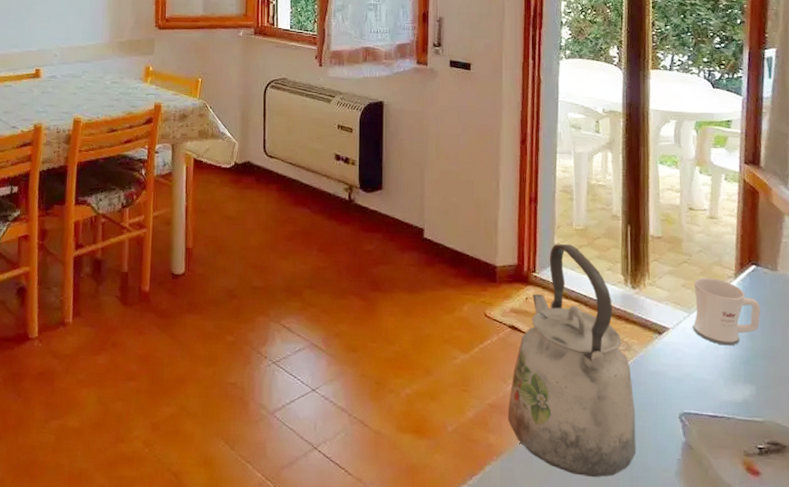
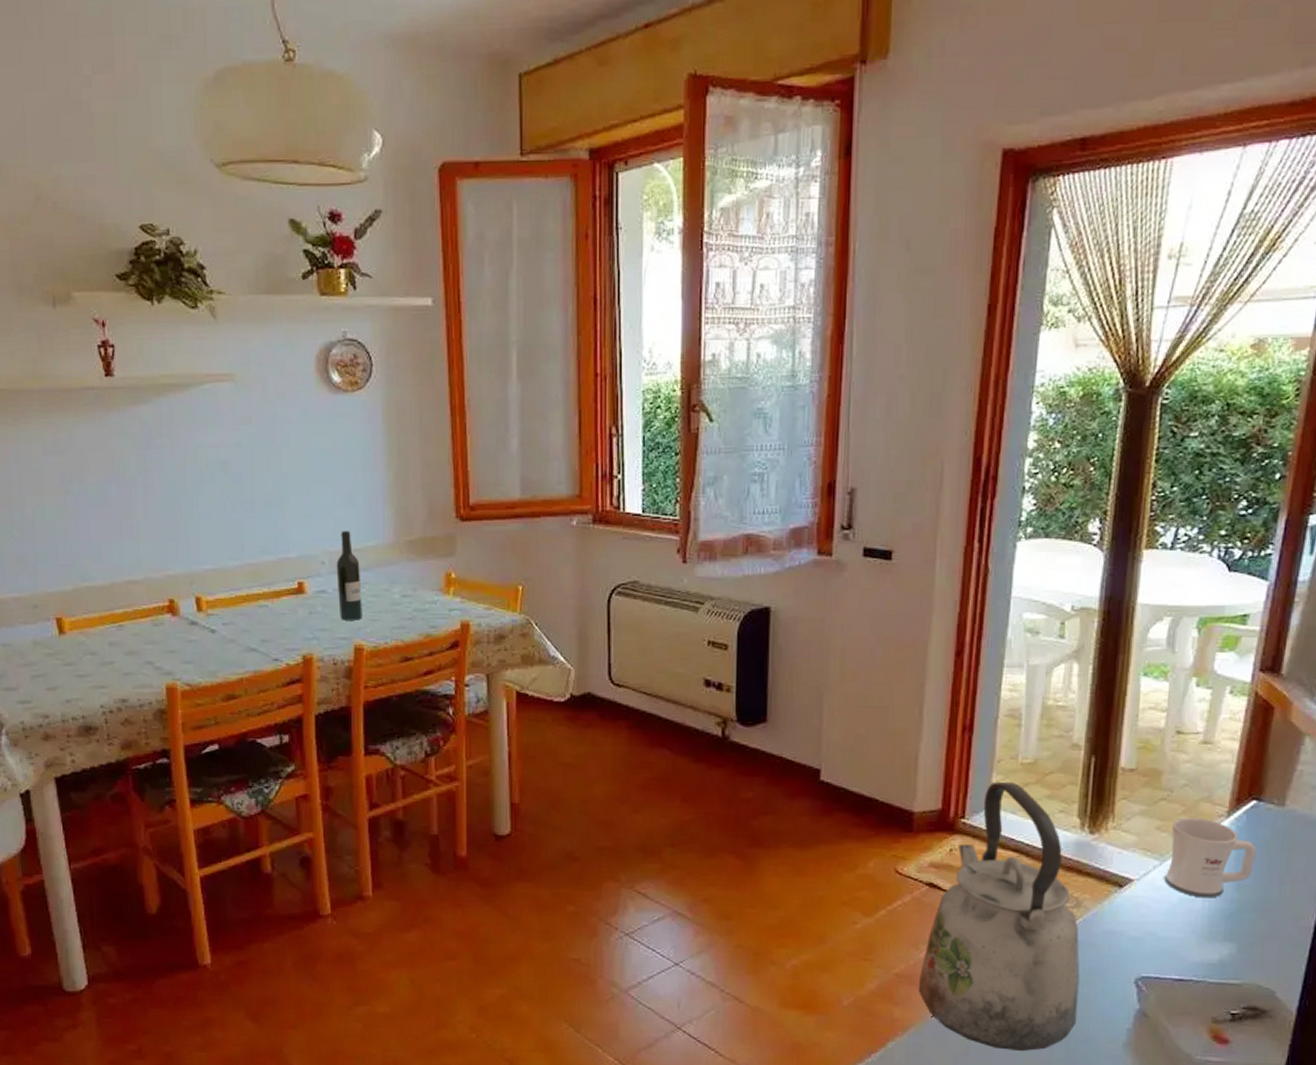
wine bottle: none [64,33,83,99] -> present [336,531,362,620]

